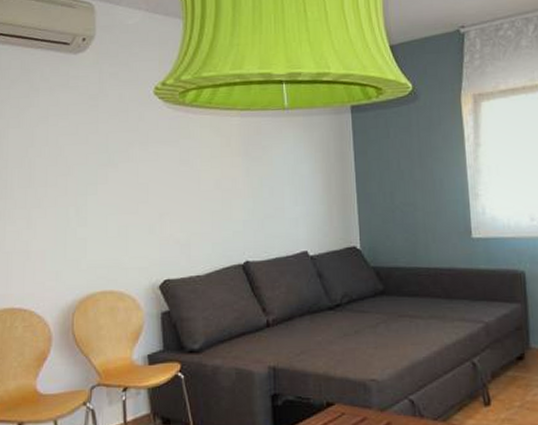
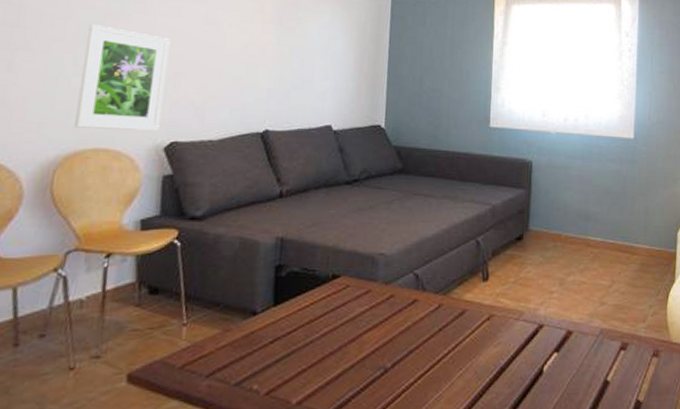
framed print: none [84,177,153,273] -> present [74,24,171,131]

